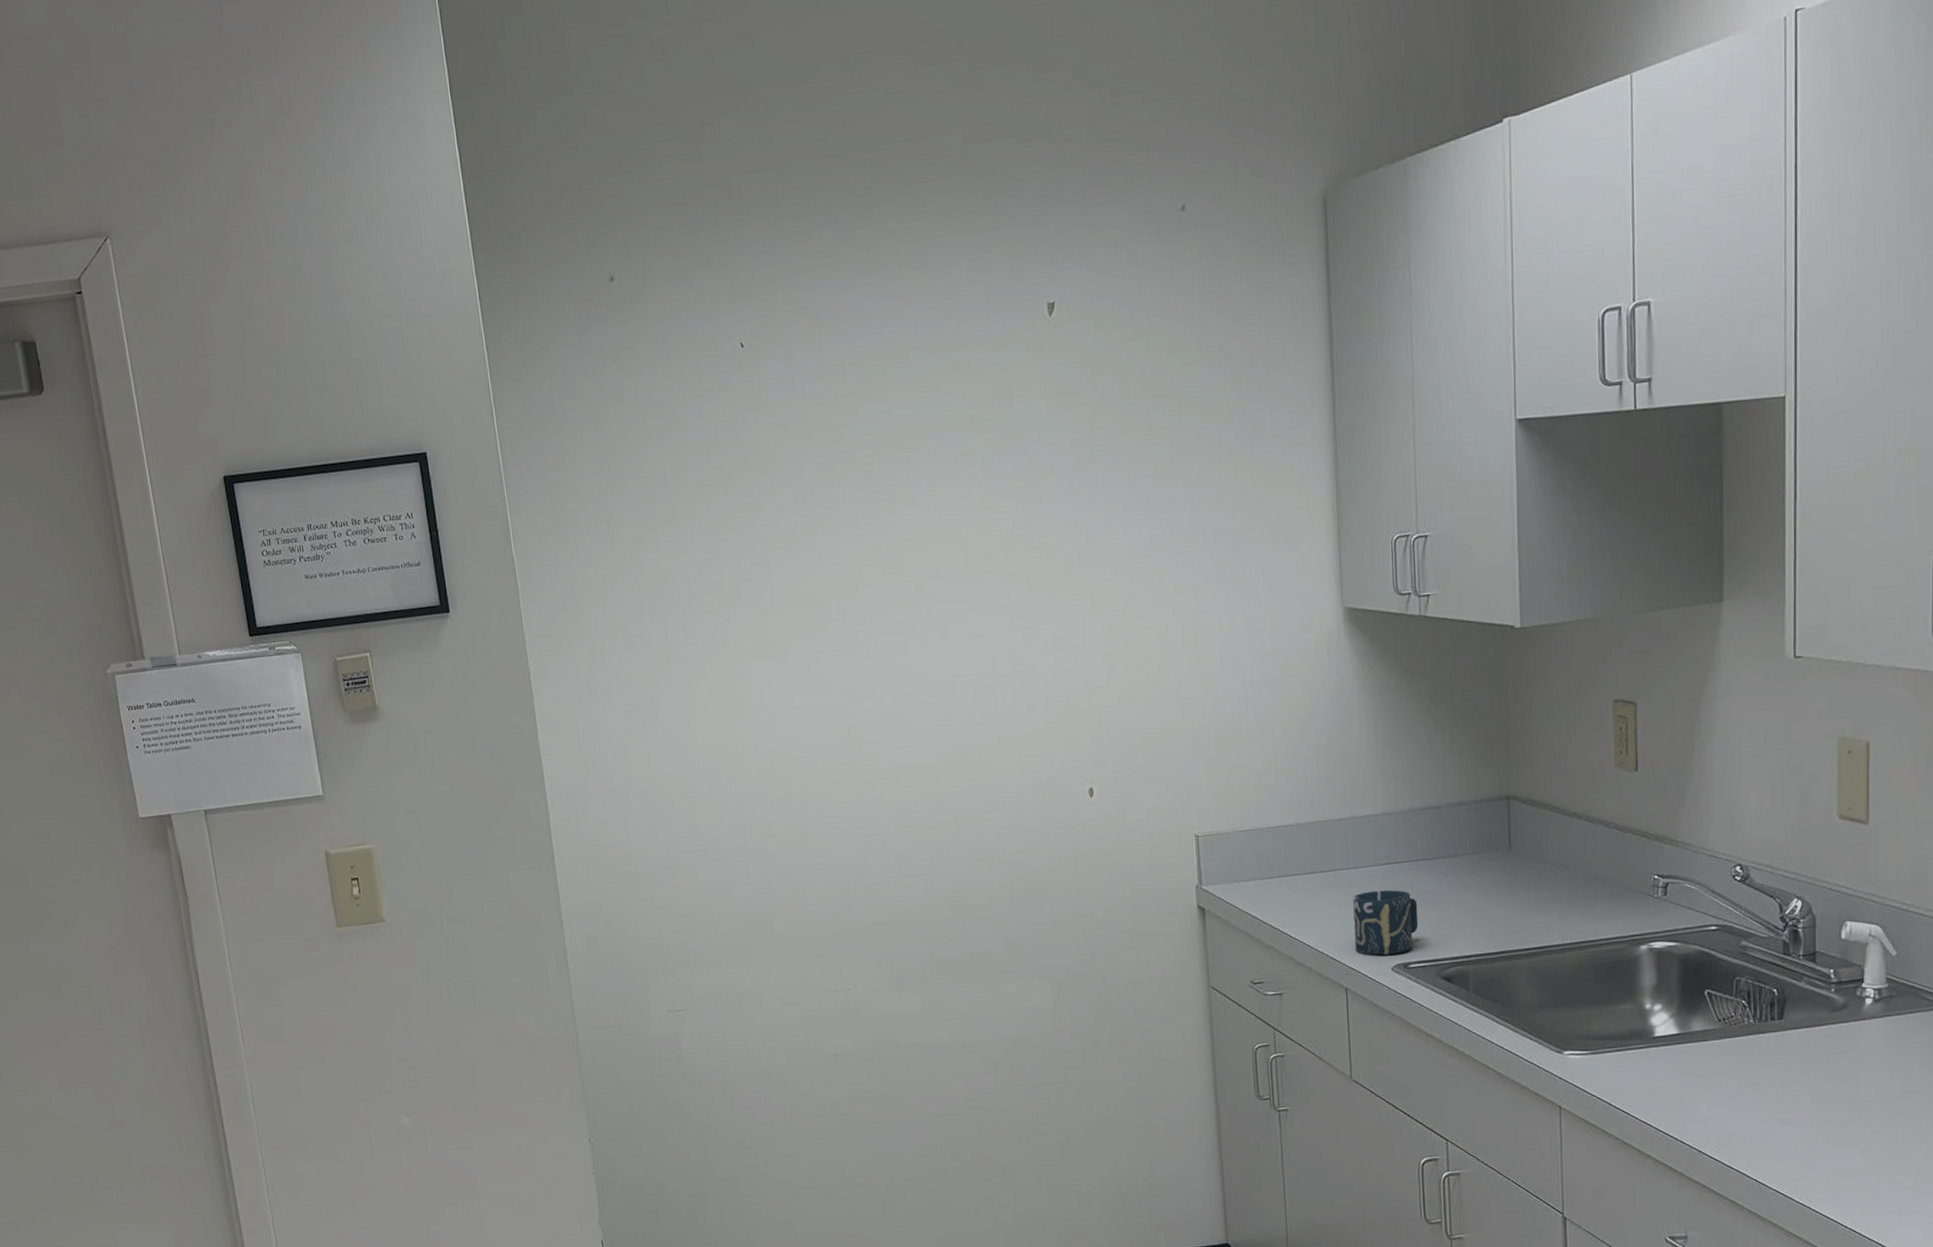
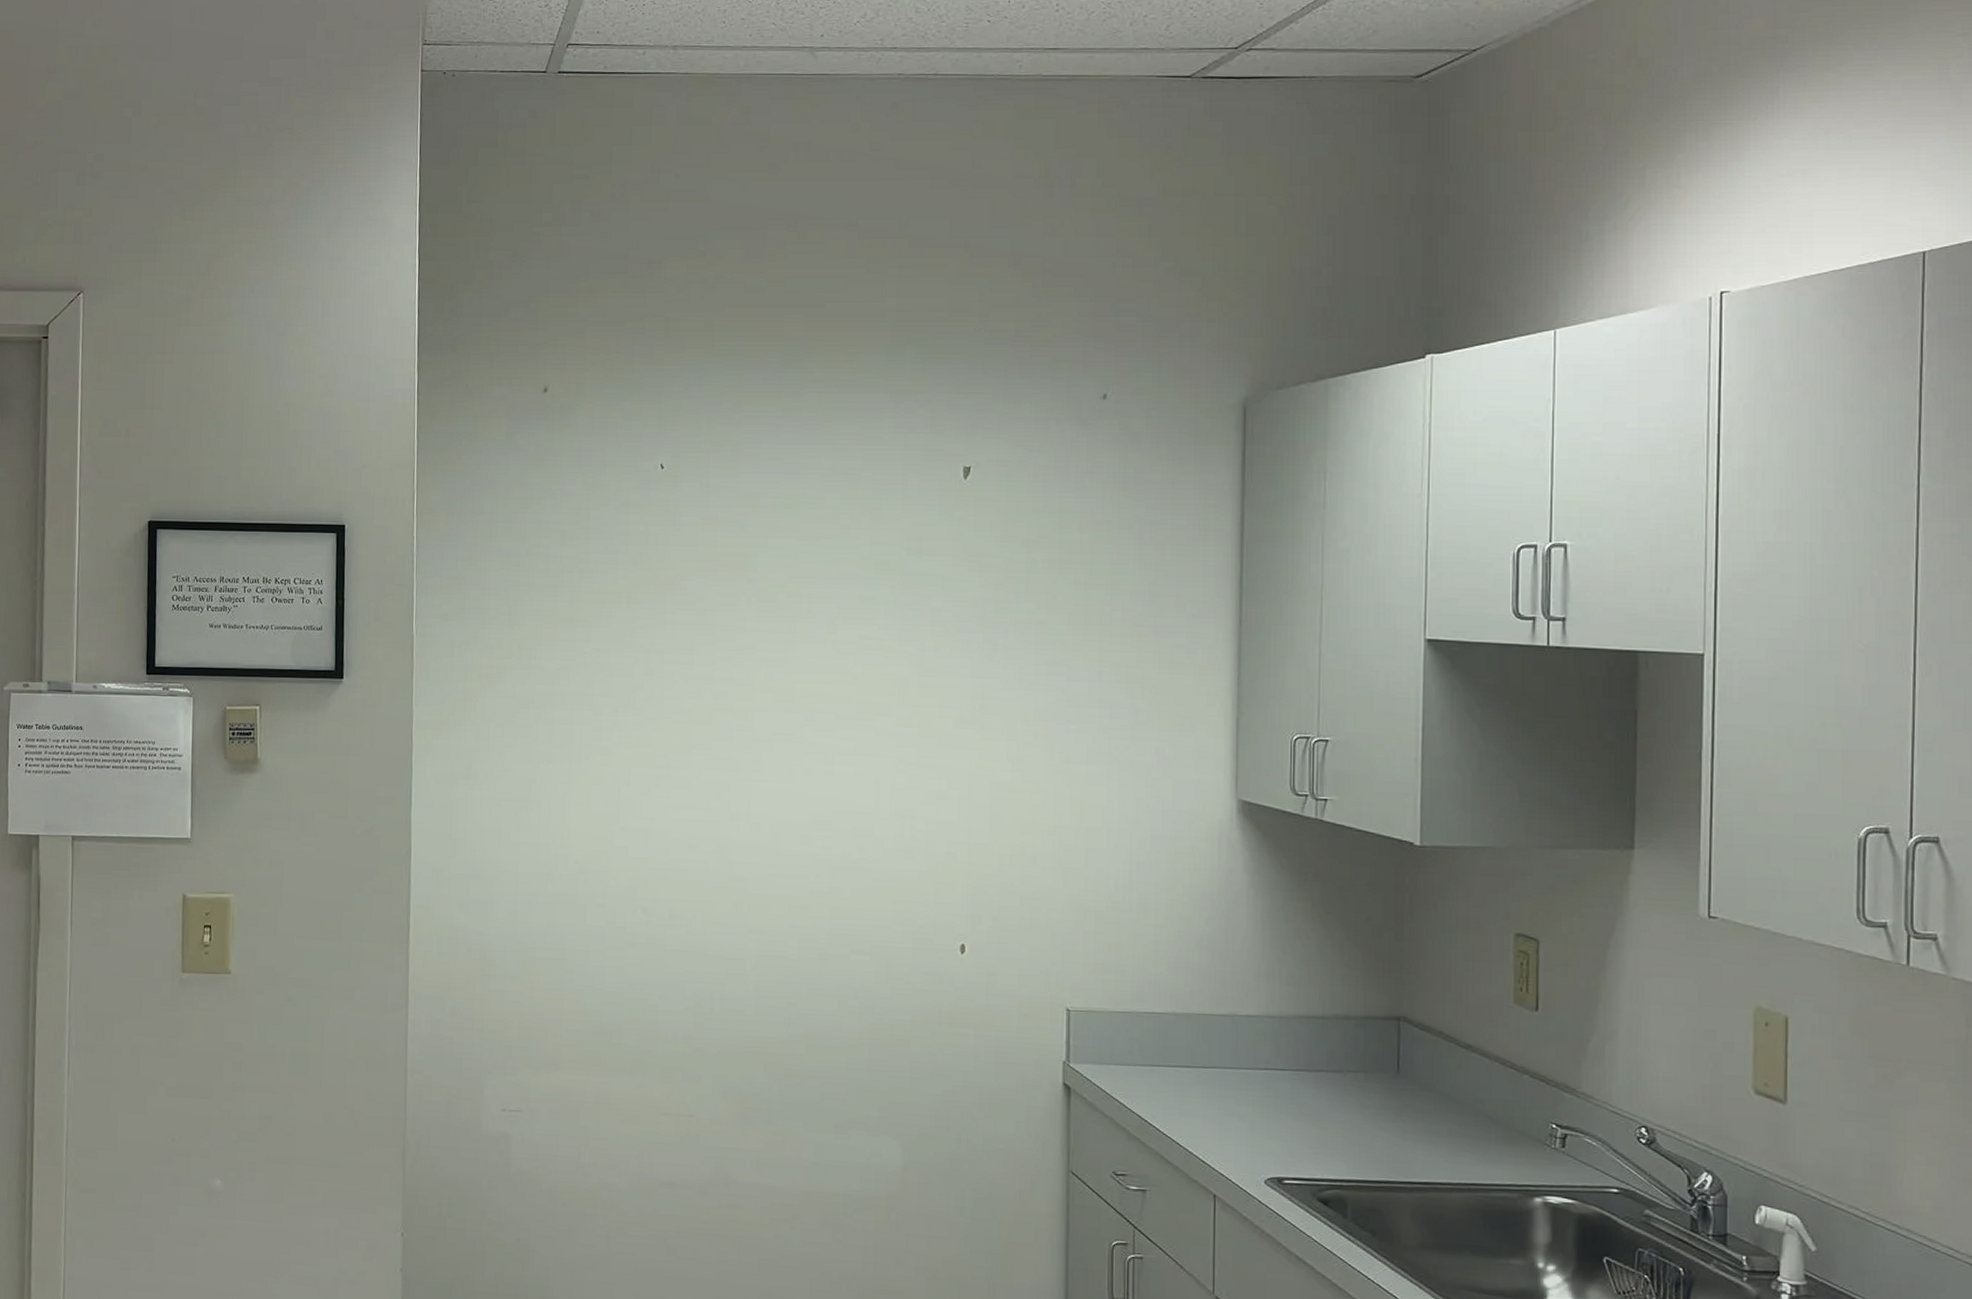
cup: present [1353,890,1419,956] -> none [1227,1095,1296,1167]

